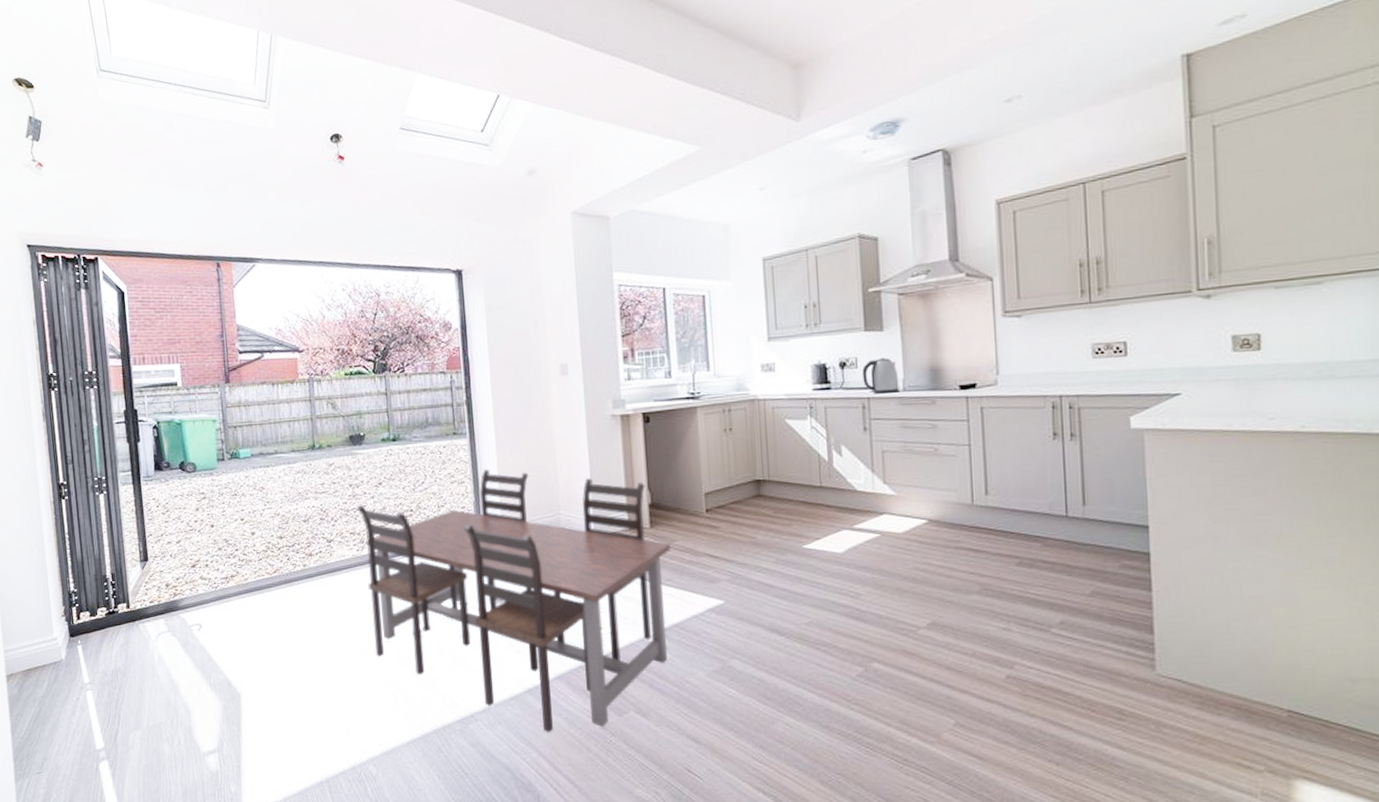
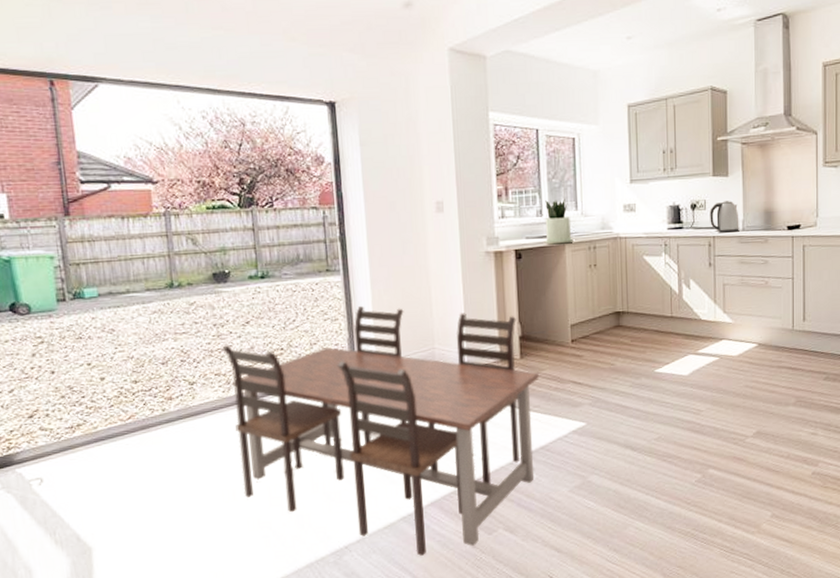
planter: none [674,358,706,408] -> present [544,198,574,245]

